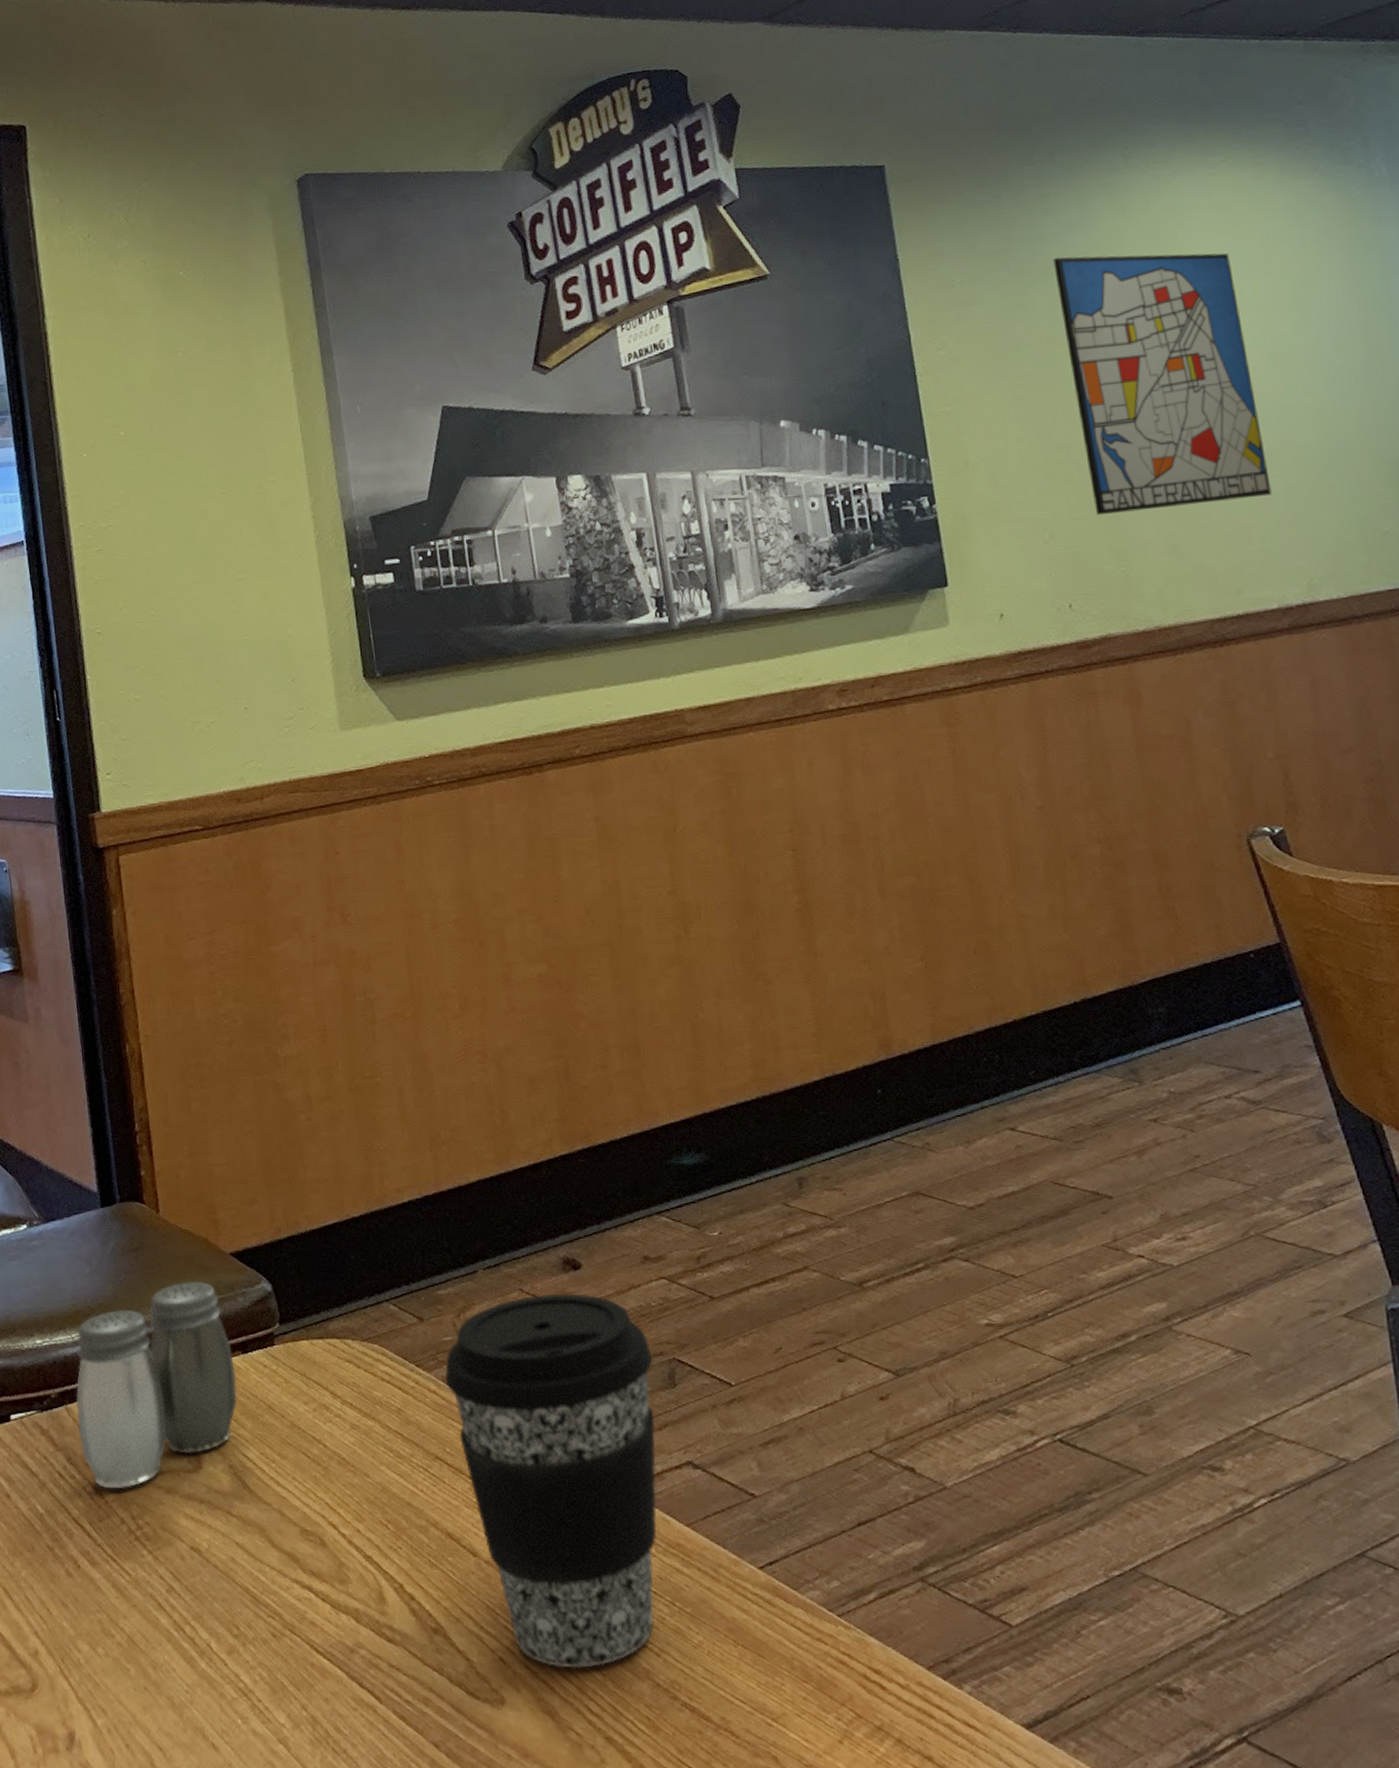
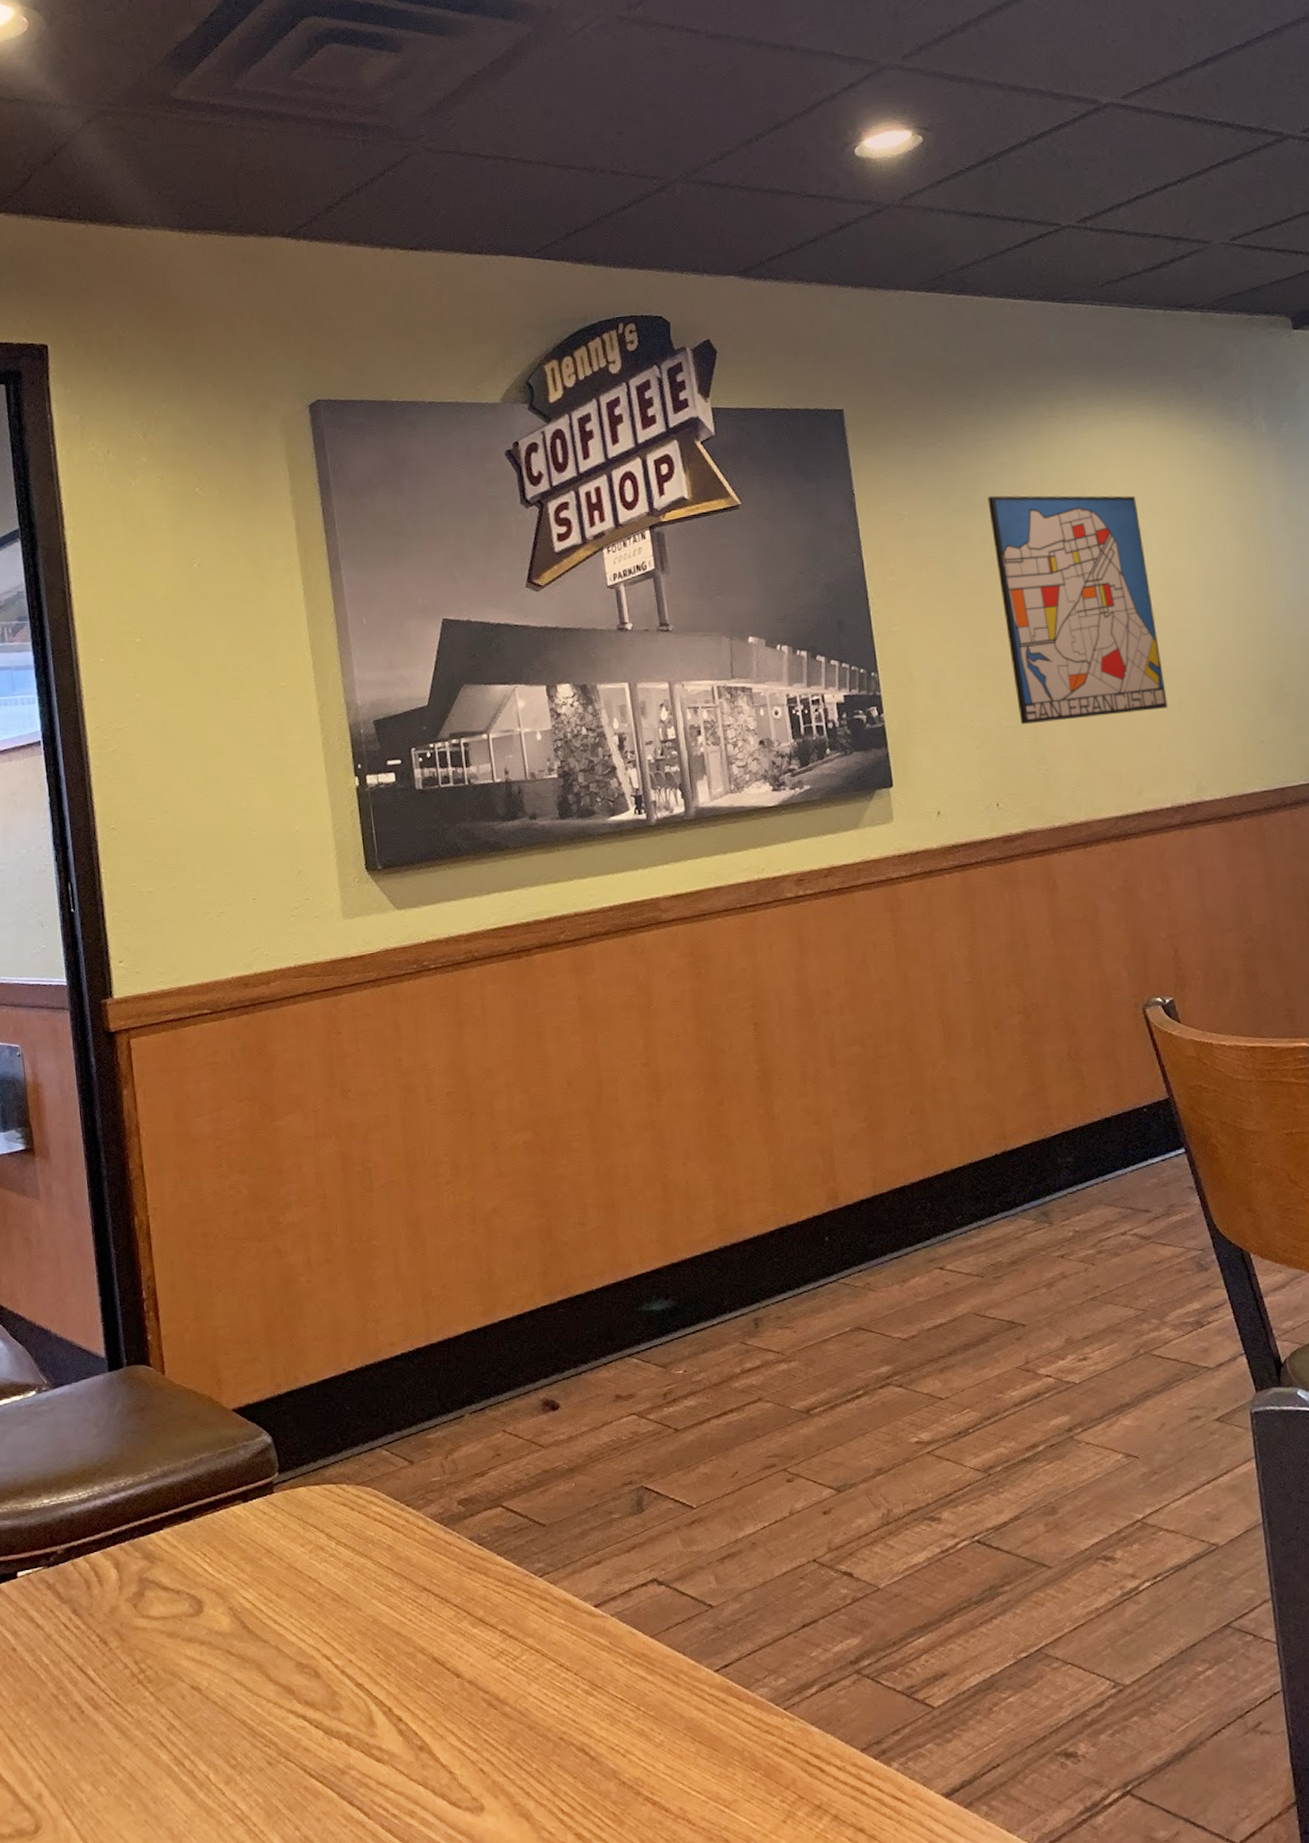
salt and pepper shaker: present [76,1281,238,1488] -> none [81,1436,238,1636]
coffee cup: present [445,1293,657,1669] -> none [433,1432,625,1774]

